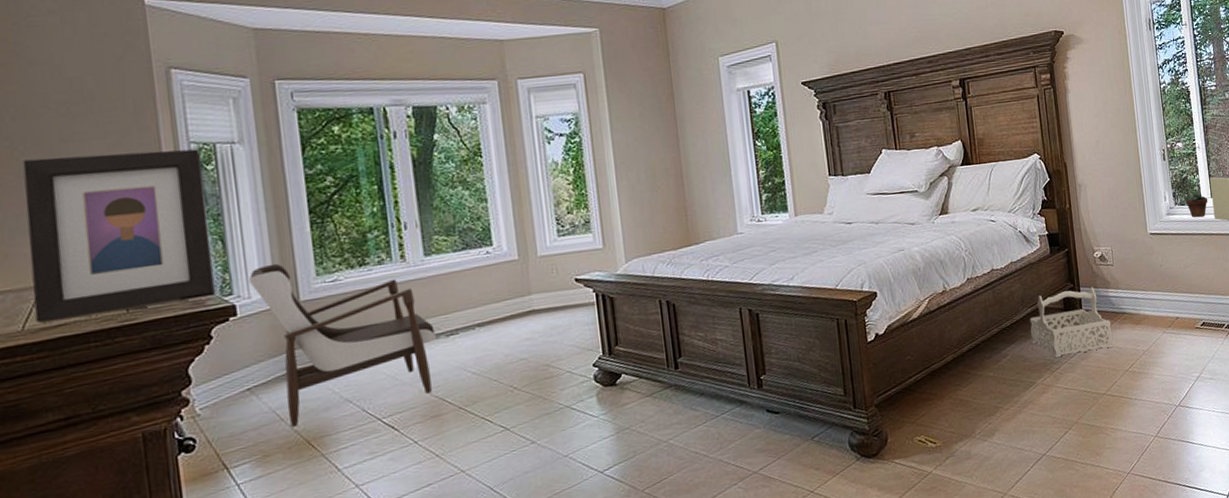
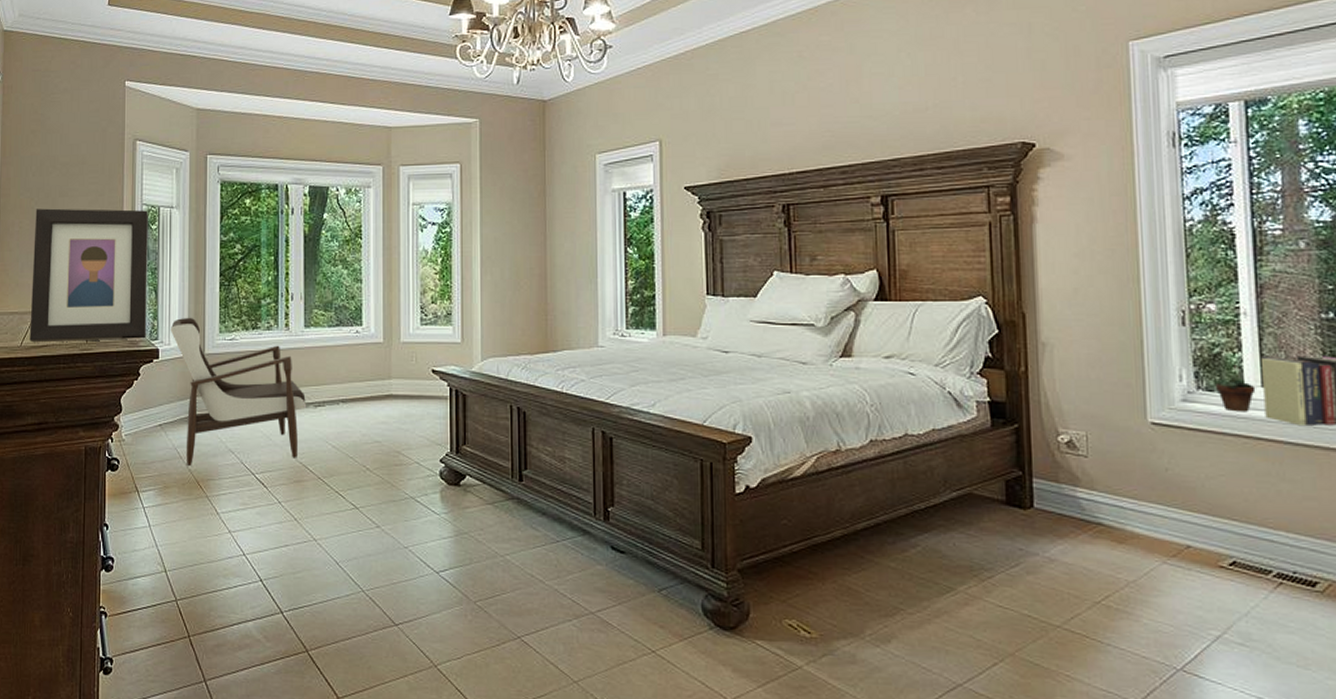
decorative basket: present [1030,287,1114,358] -> none [953,478,1079,567]

